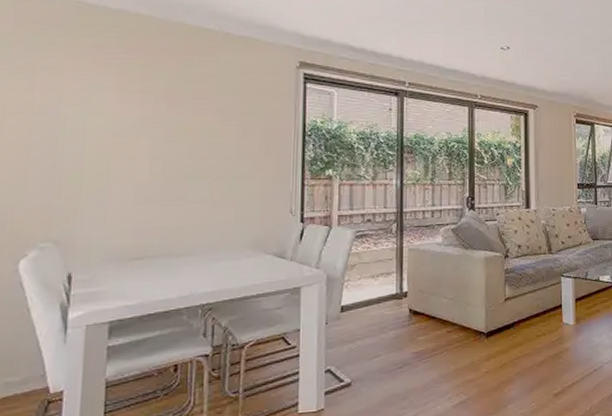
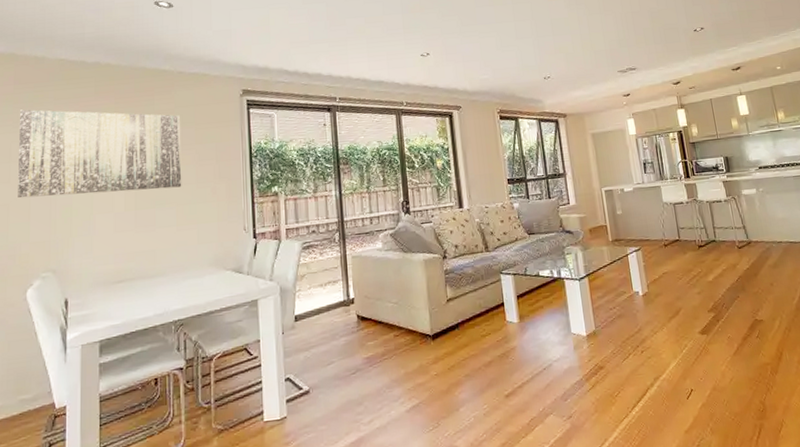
wall art: none [12,53,224,161] -> present [18,109,182,198]

